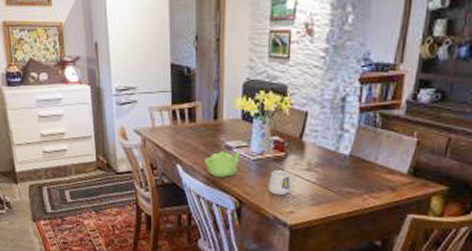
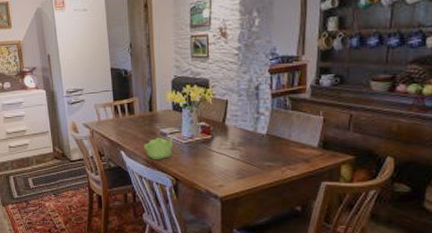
mug: present [268,170,296,196] -> none [199,151,222,172]

